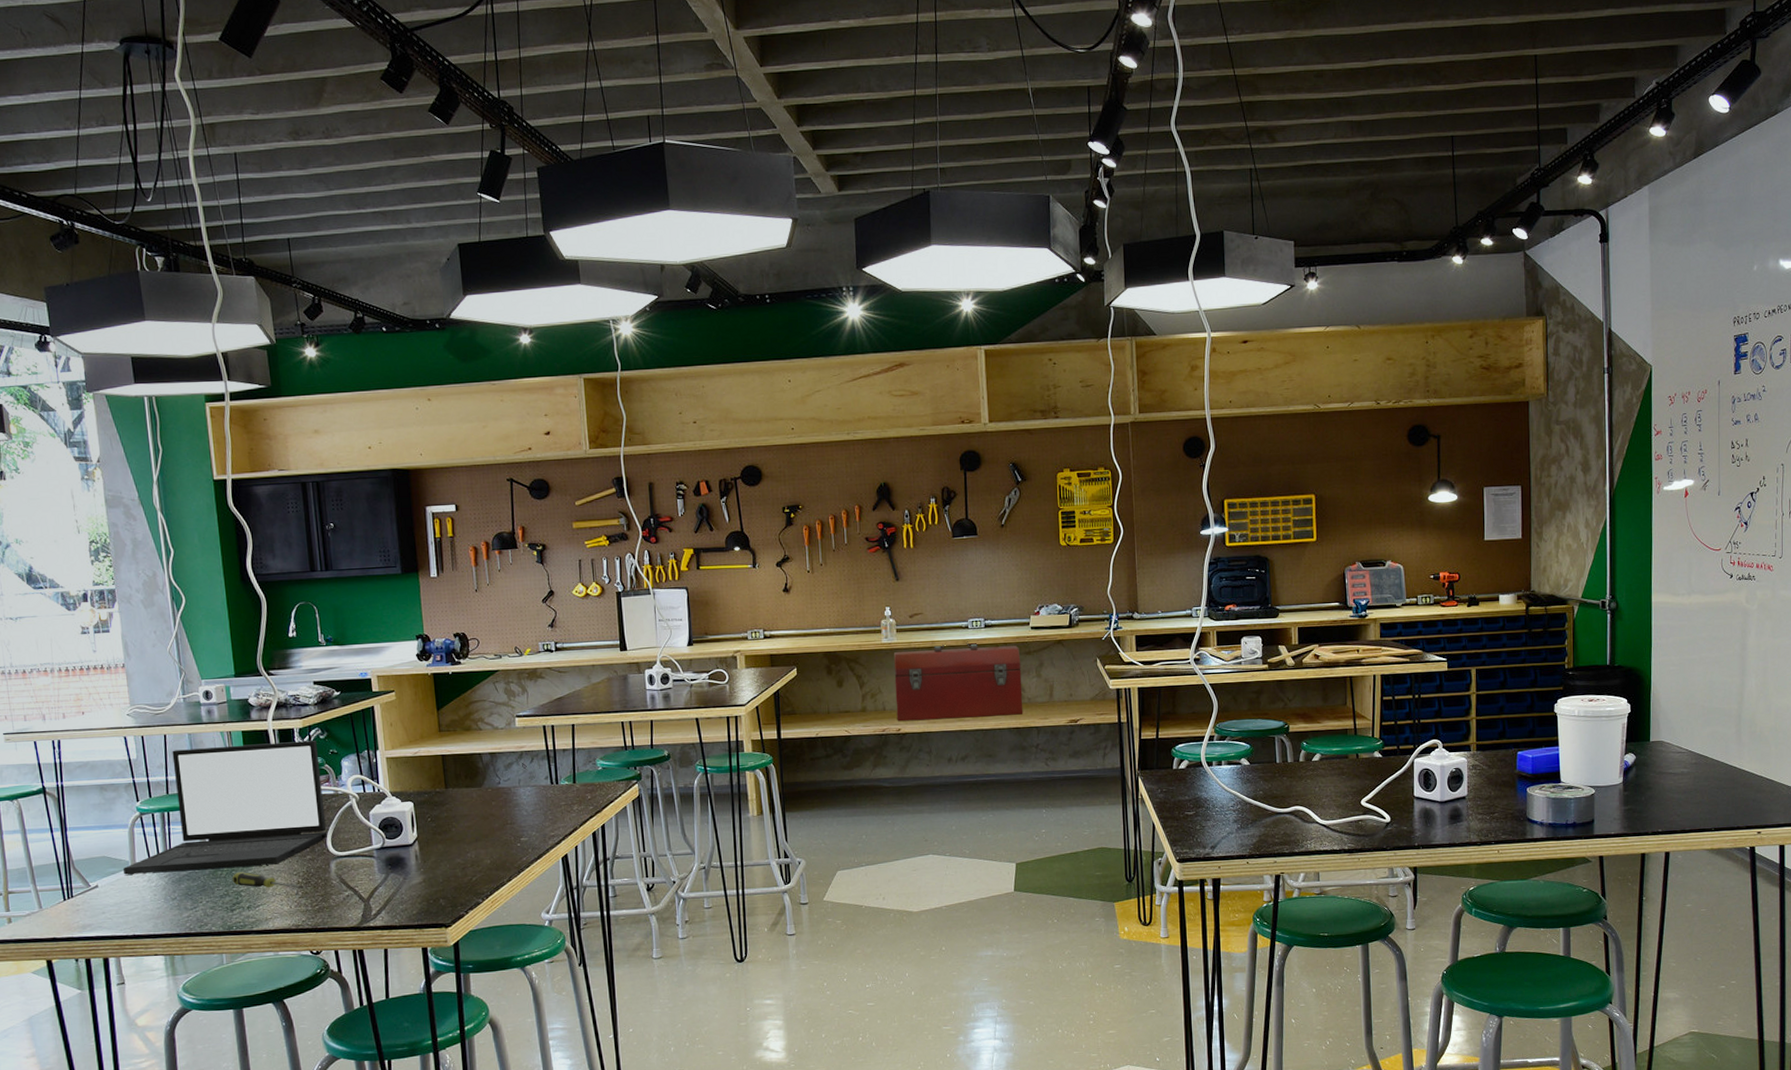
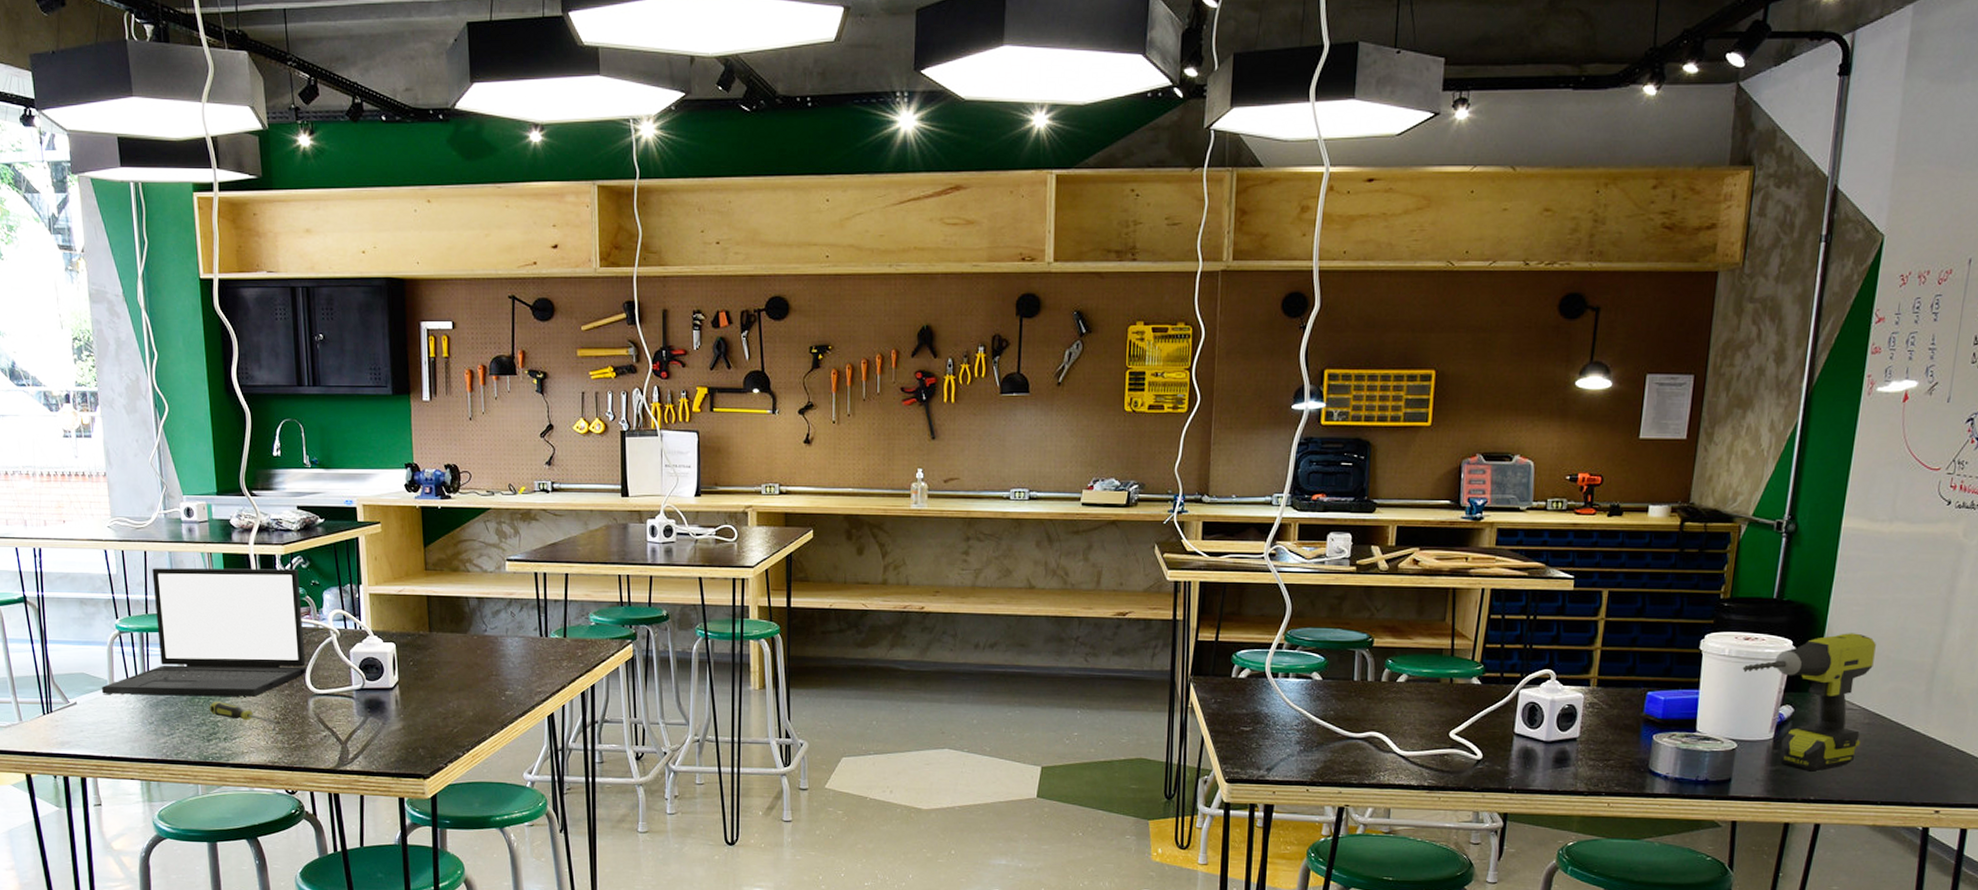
toolbox: present [893,641,1024,722] -> none [921,514,1067,602]
power drill: none [1590,688,1692,808] -> present [1742,633,1876,772]

